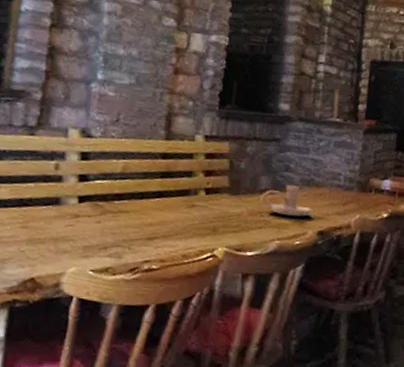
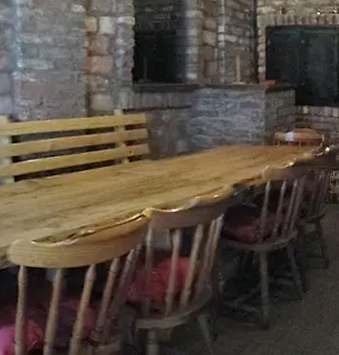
candle holder: present [260,185,313,217] -> none [179,146,226,174]

